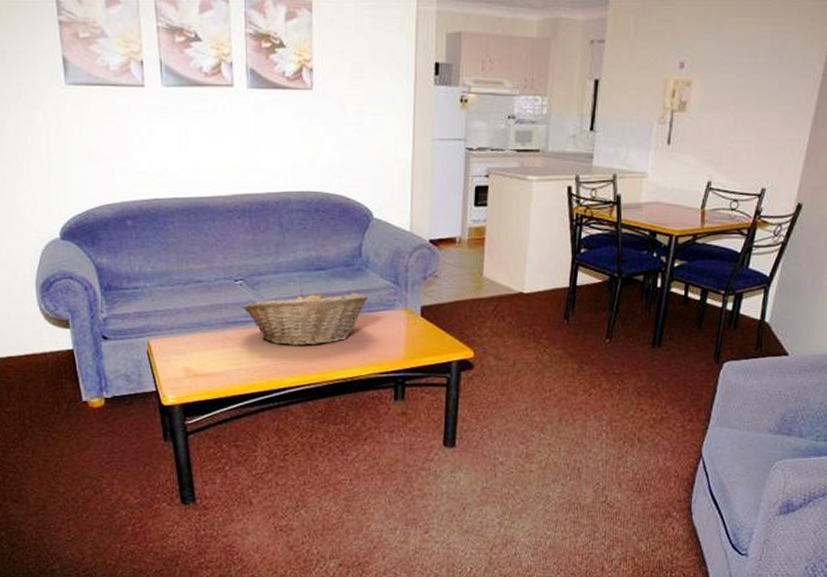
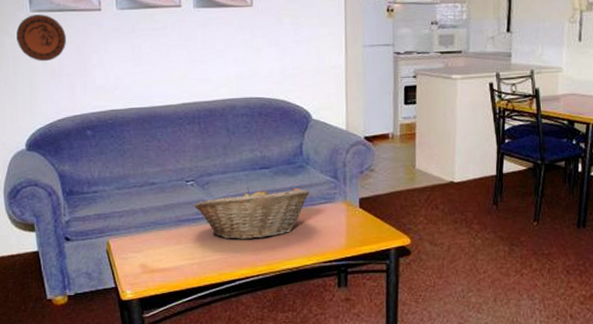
decorative plate: none [50,88,105,141] -> present [16,14,66,61]

